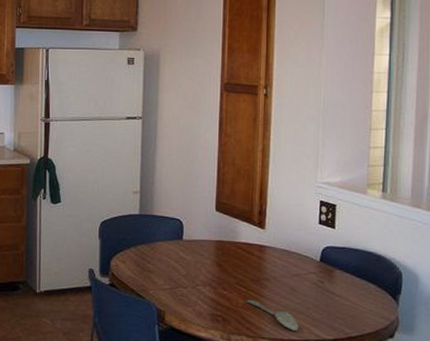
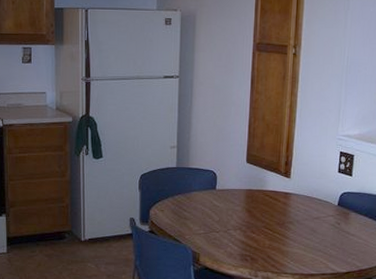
spoon: present [246,300,299,331] -> none [272,241,317,266]

